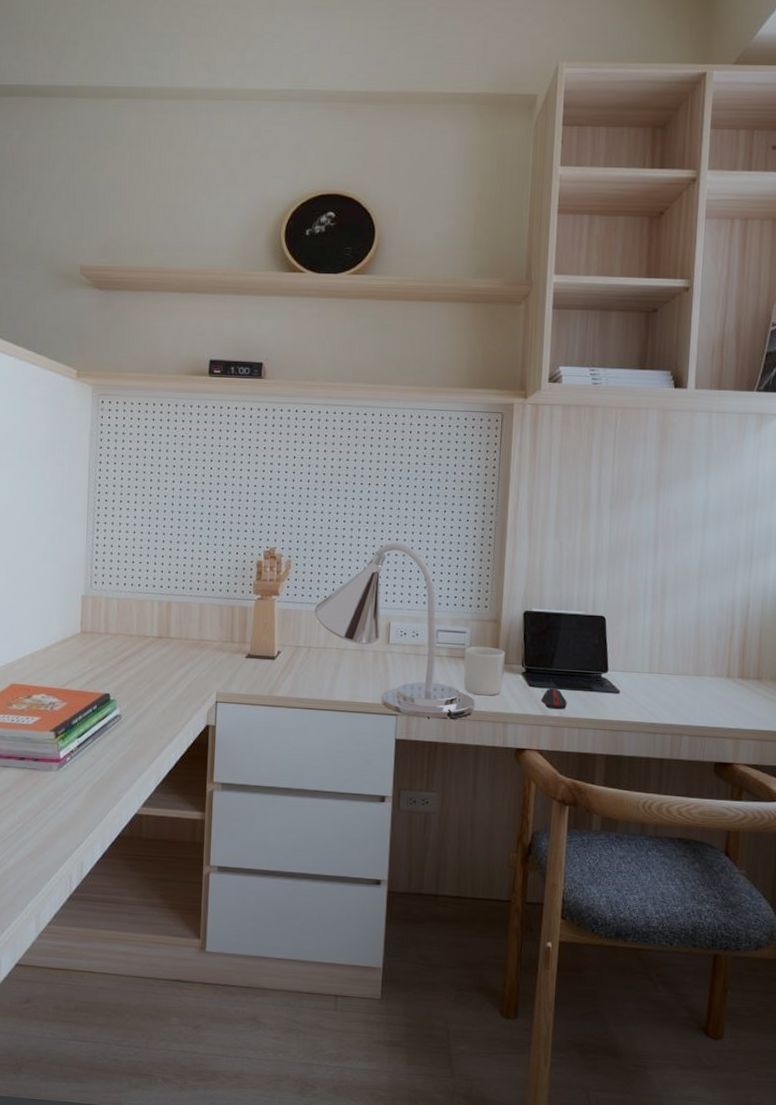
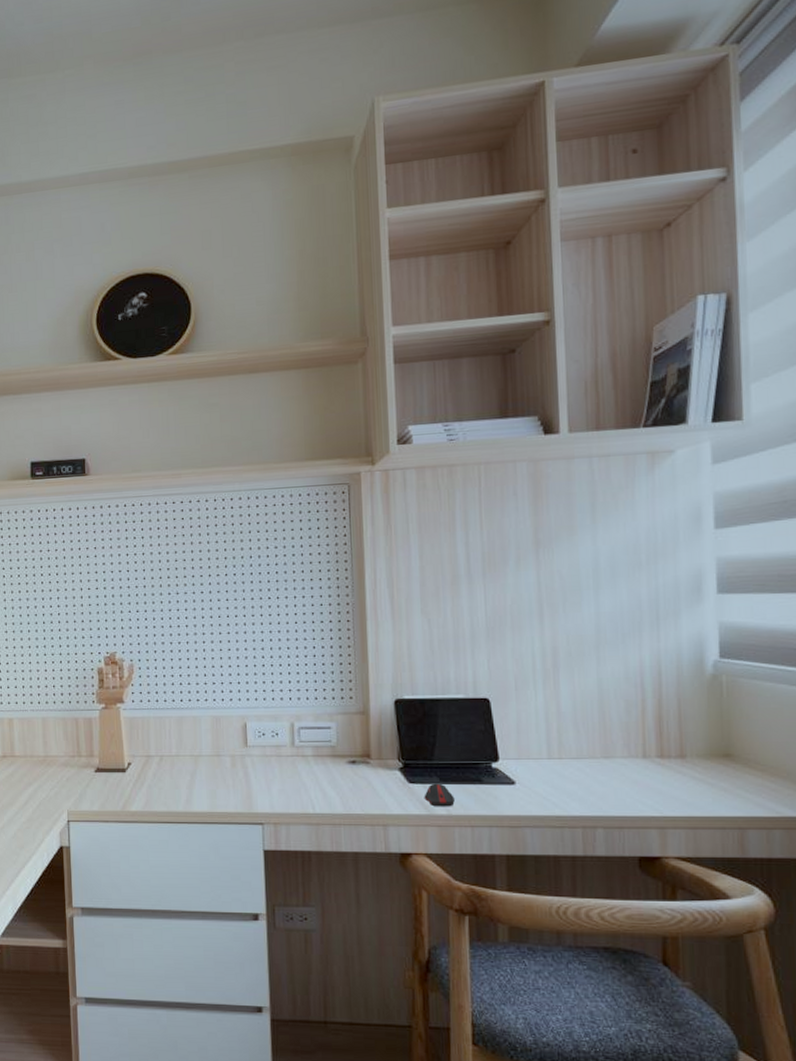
table lamp: present [314,542,475,720] -> none [162,636,349,825]
mug: present [463,646,506,696] -> none [332,742,379,797]

